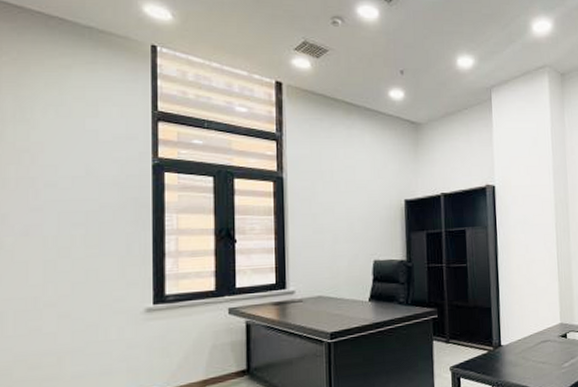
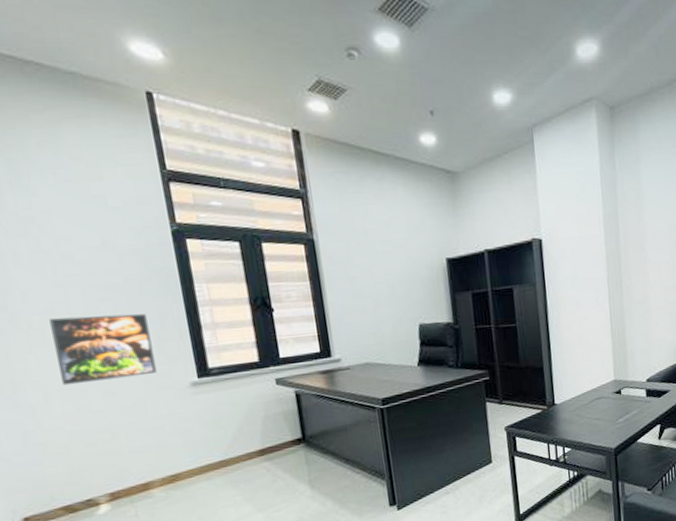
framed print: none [19,239,114,307] -> present [49,314,157,386]

